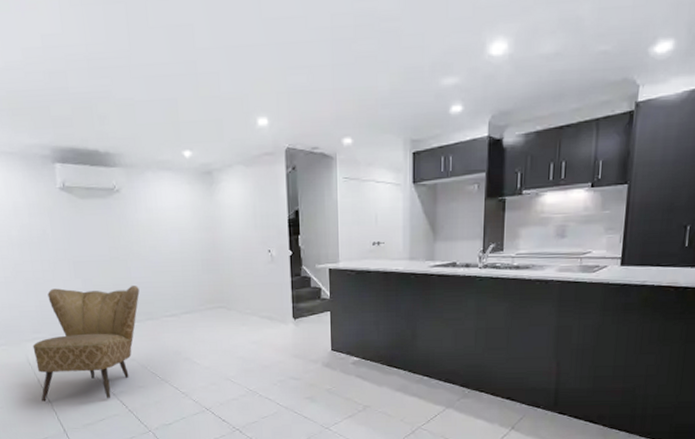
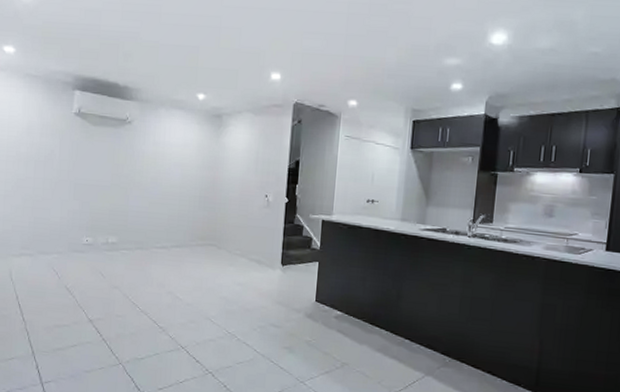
armchair: present [32,286,140,402] -> none [16,207,134,324]

